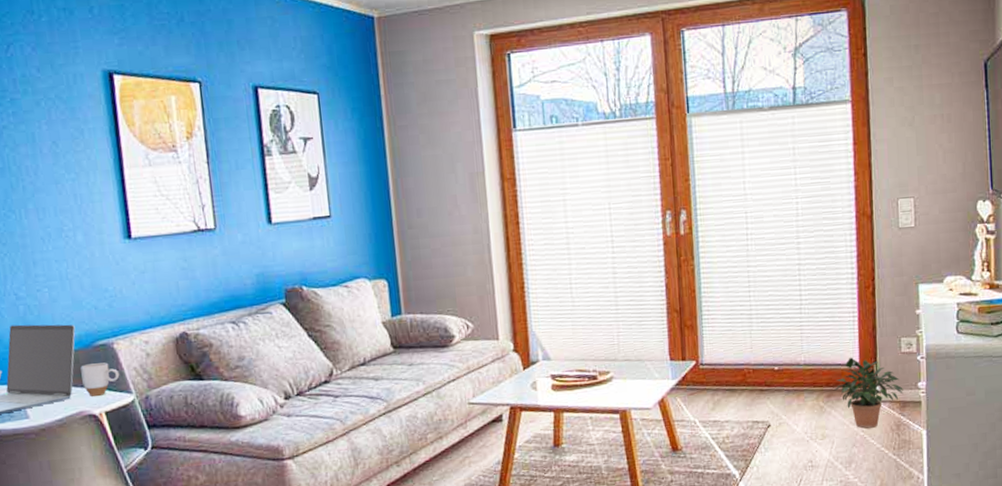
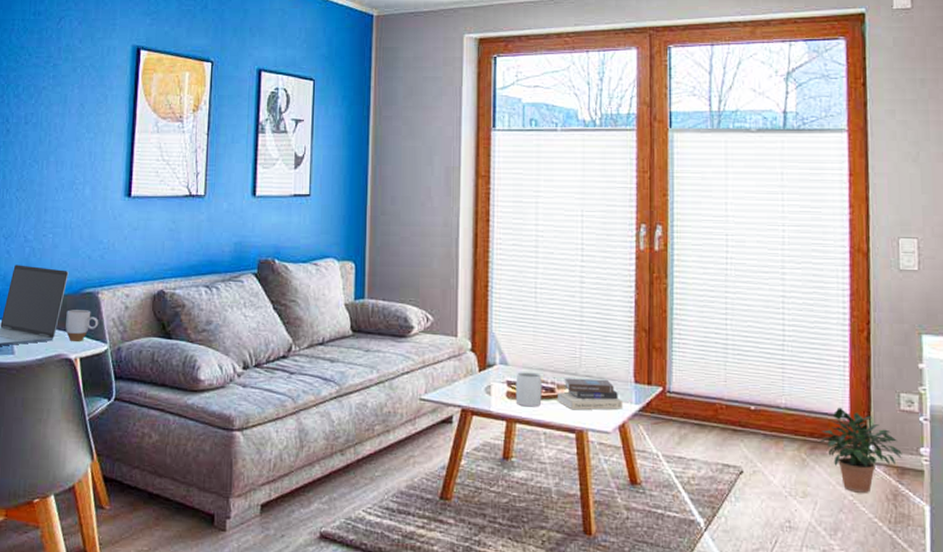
mug: none [559,363,586,397] -> present [515,372,542,407]
books: none [599,360,662,393] -> present [556,378,623,411]

